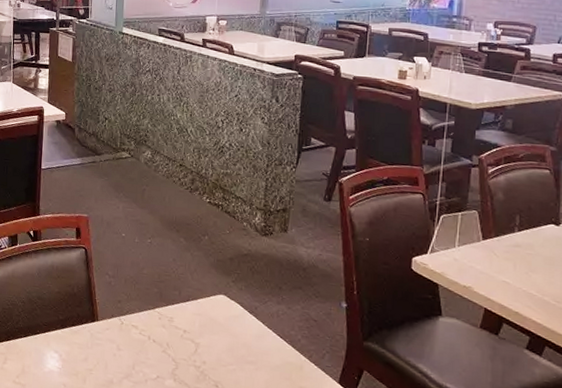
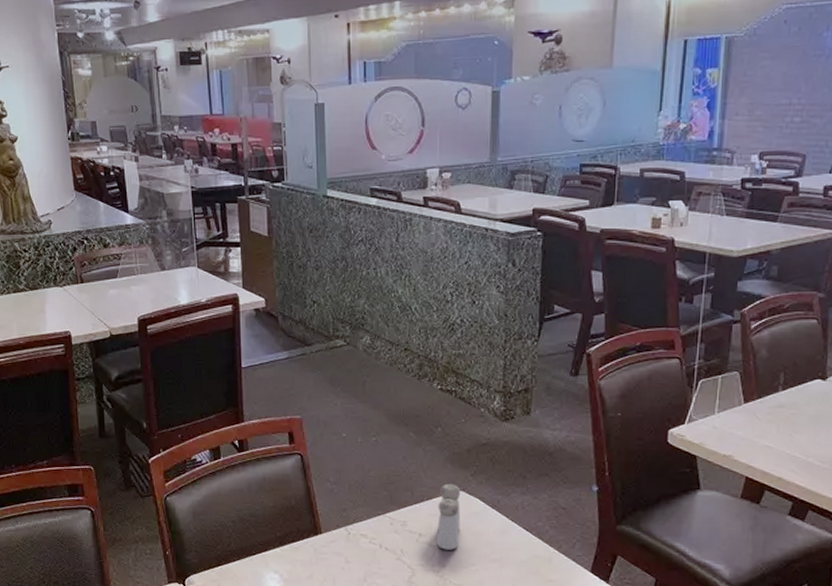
salt and pepper shaker: none [199,287,223,349] -> present [437,483,461,550]

